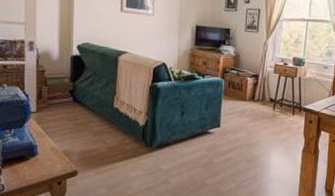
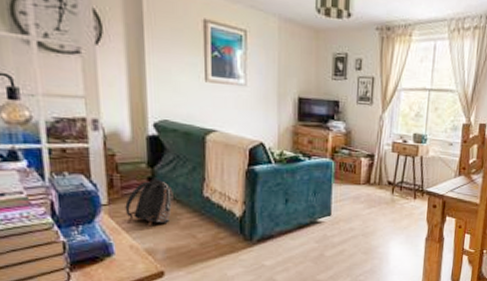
backpack: none [50,90,89,133] -> present [125,177,173,228]

